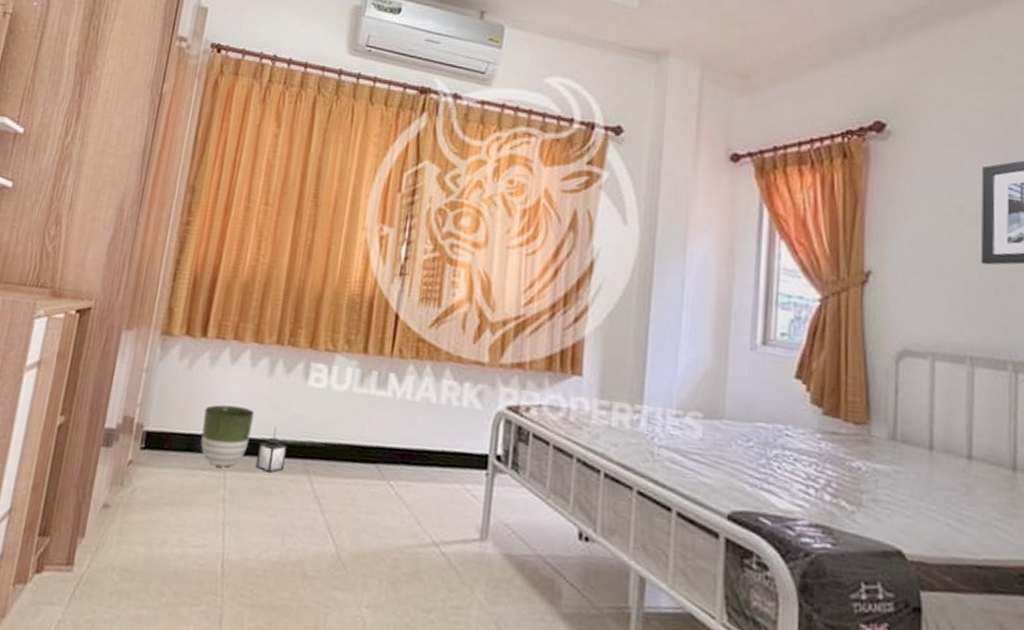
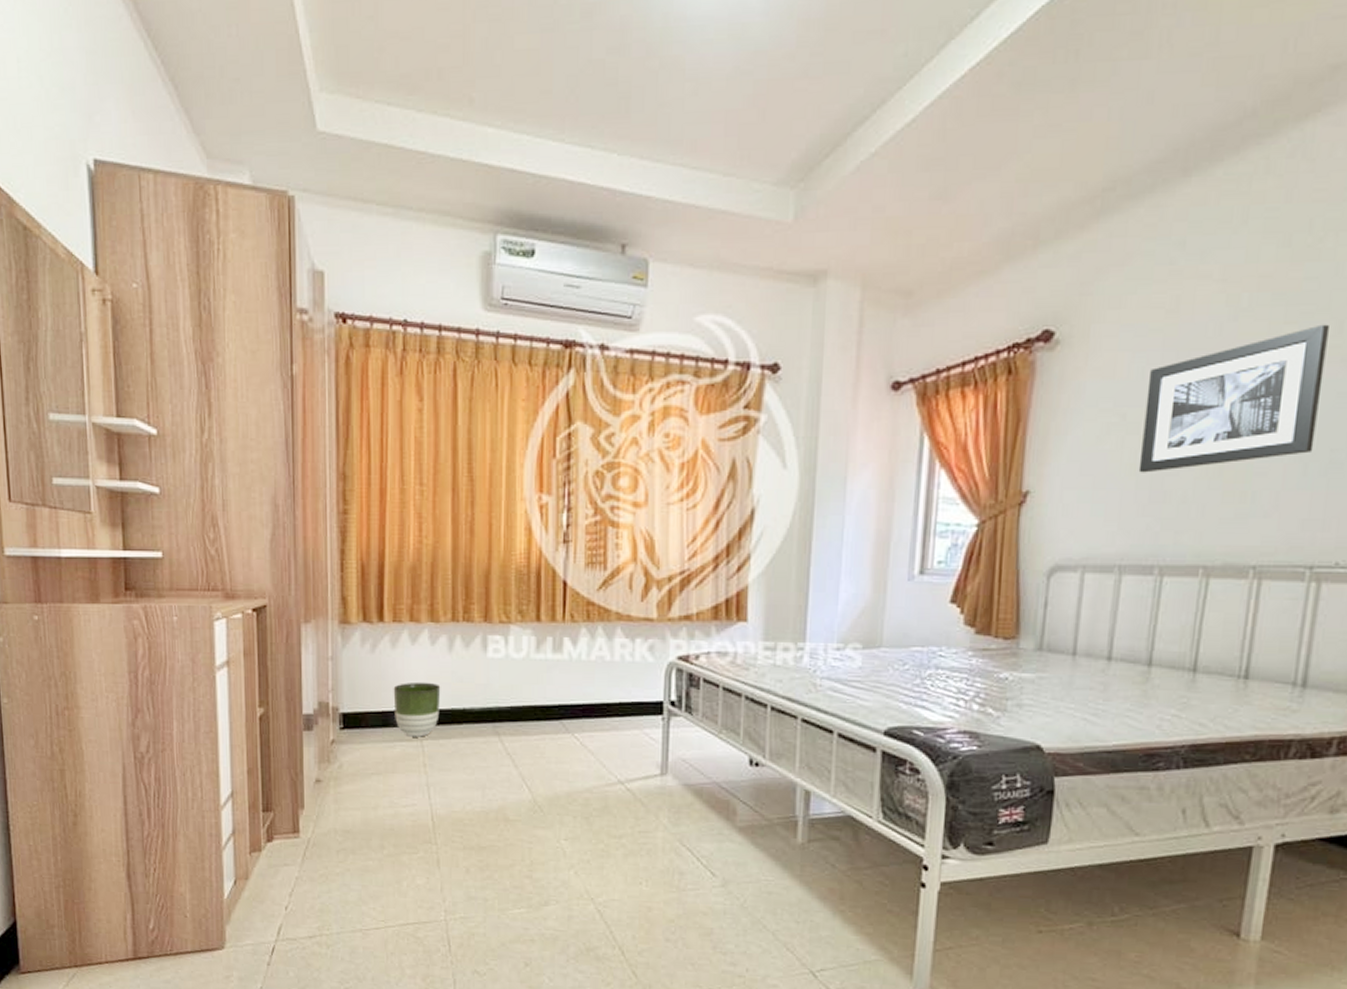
lantern: present [255,427,288,473] -> none [448,698,476,737]

